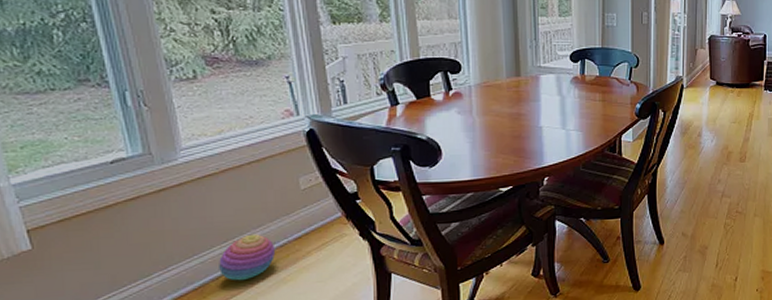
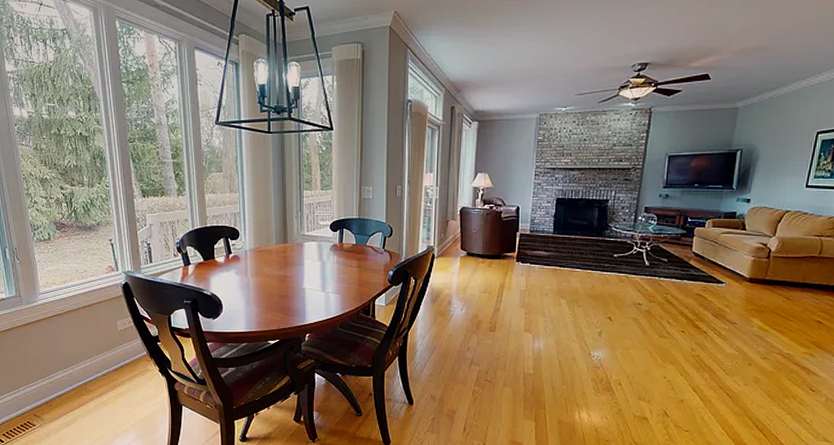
stacking toy: present [219,234,276,281] -> none [62,363,100,400]

